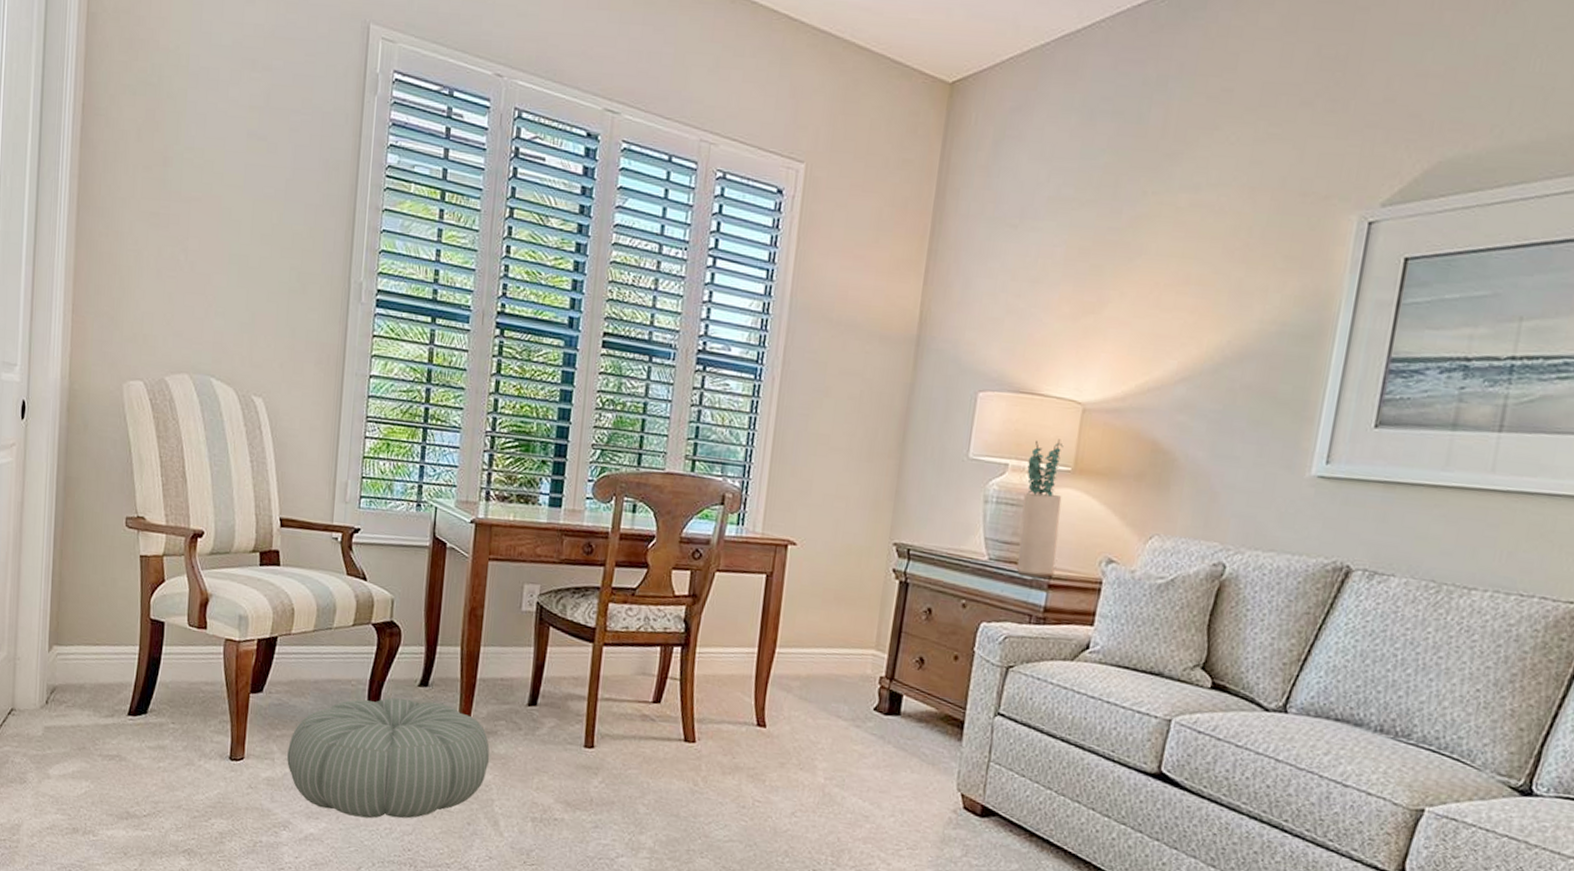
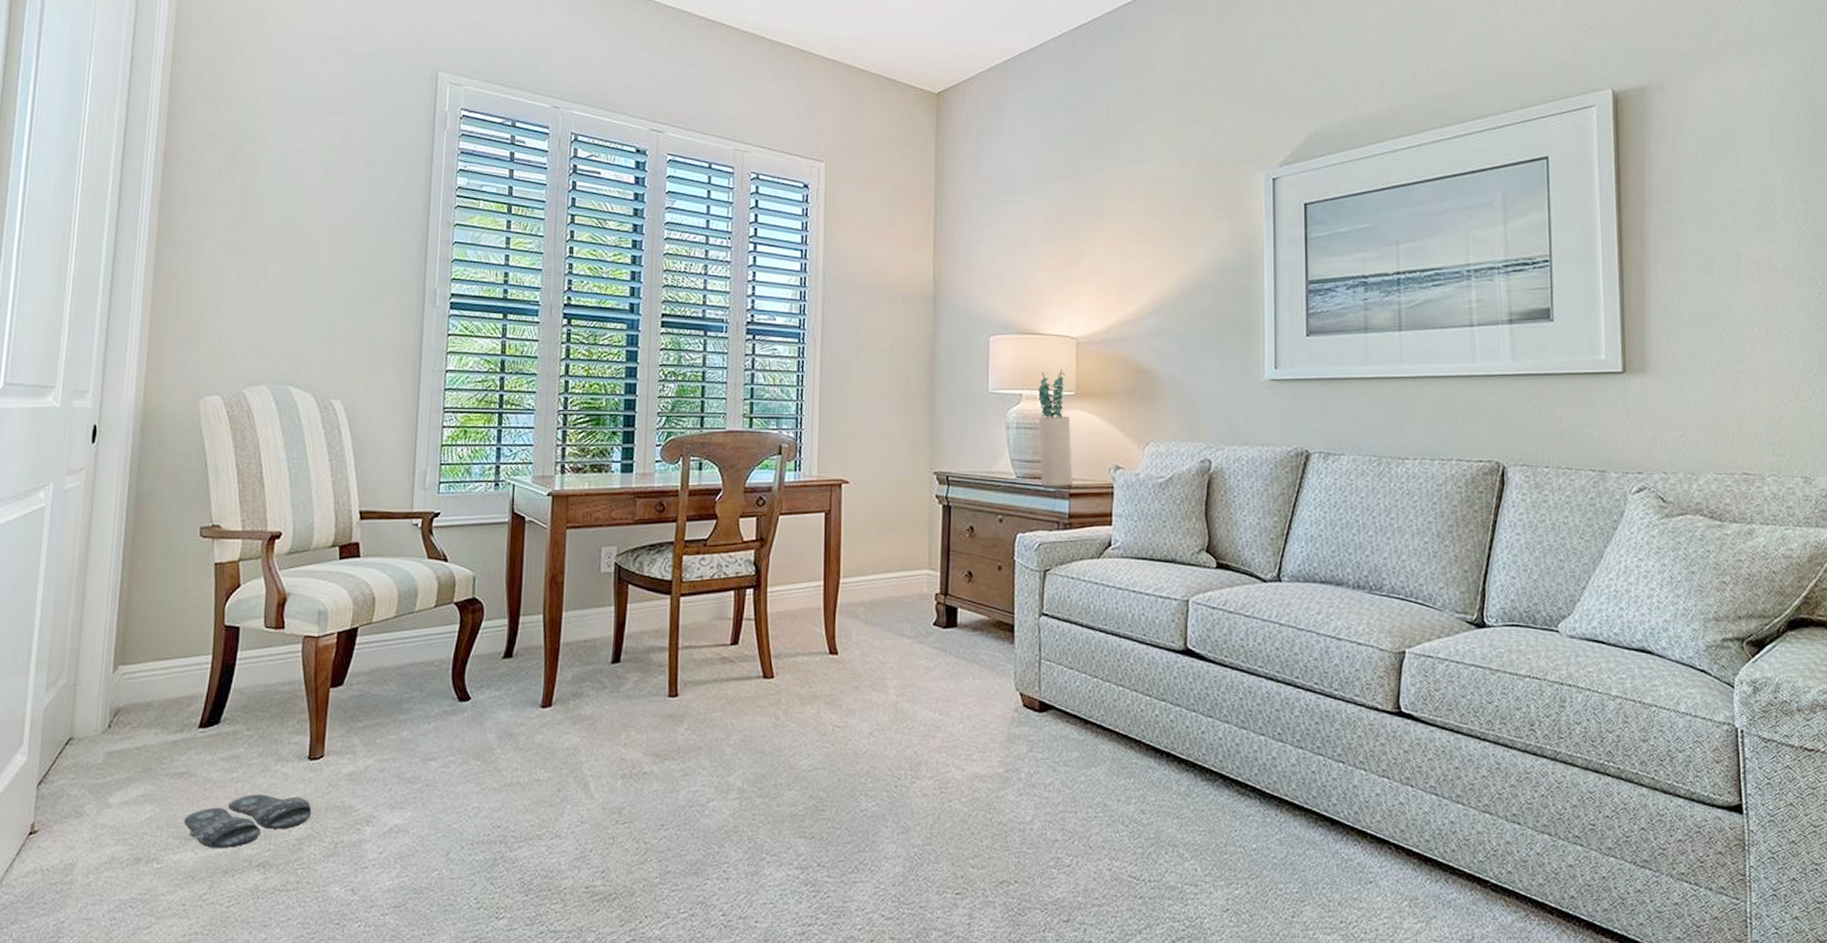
slippers: none [116,785,233,832] -> present [184,794,312,848]
pouf: present [287,697,490,819] -> none [369,673,577,800]

